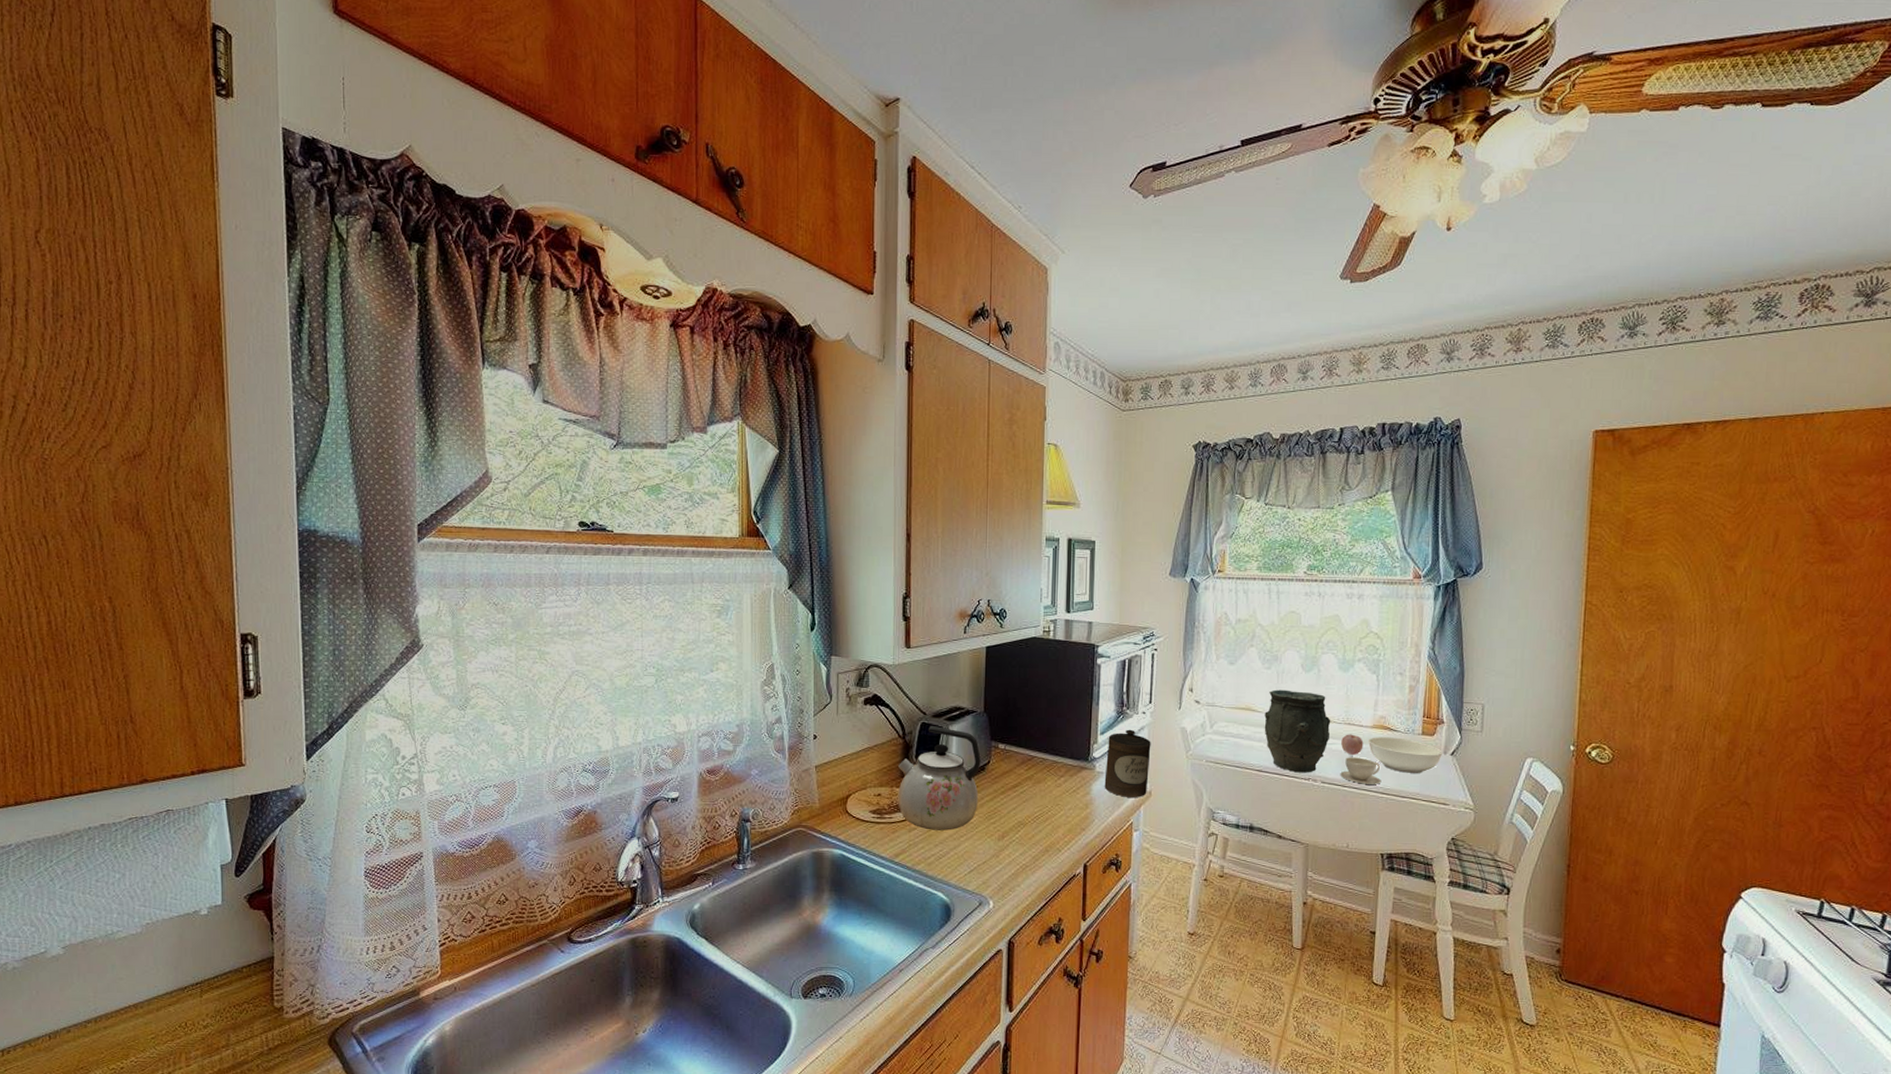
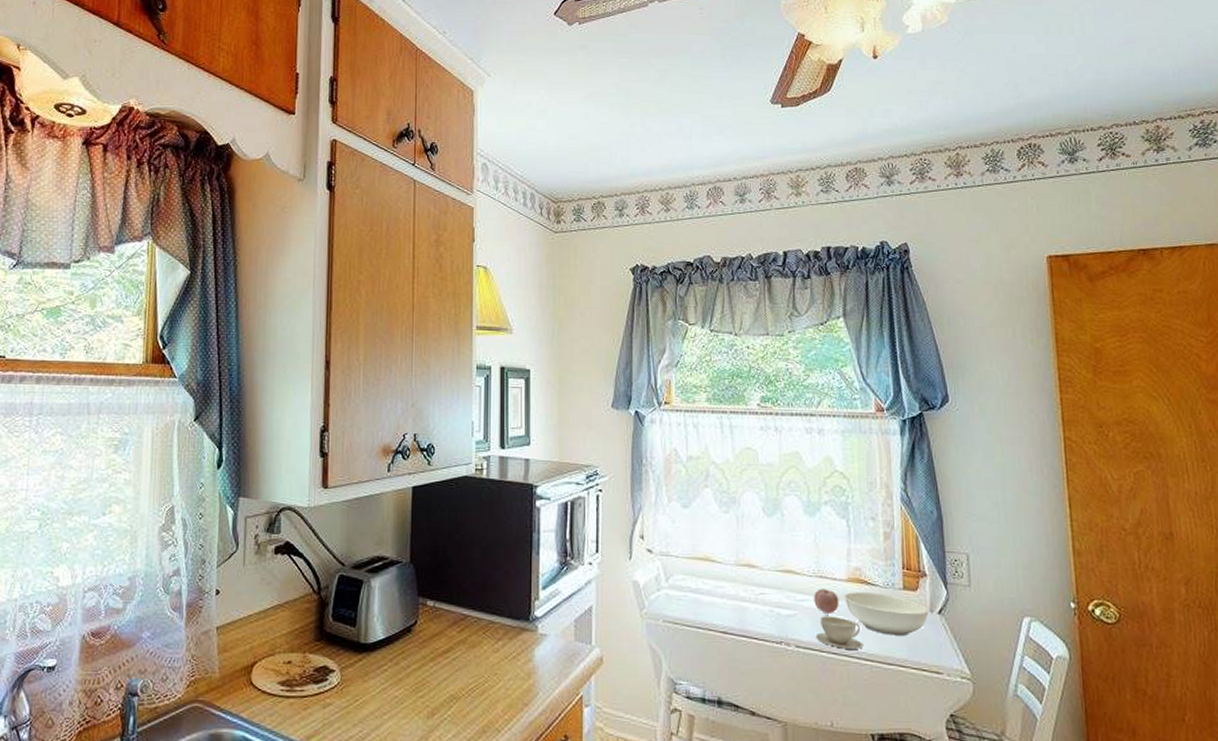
kettle: present [897,726,981,831] -> none [310,579,407,706]
canister: present [1104,729,1151,797] -> none [548,583,600,665]
vase: present [1264,689,1331,773] -> none [726,536,801,635]

